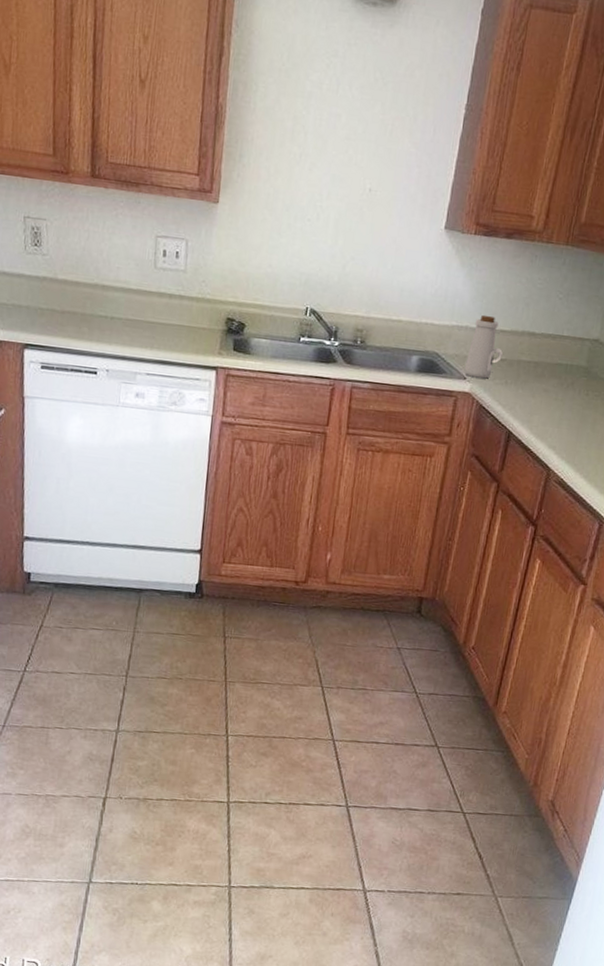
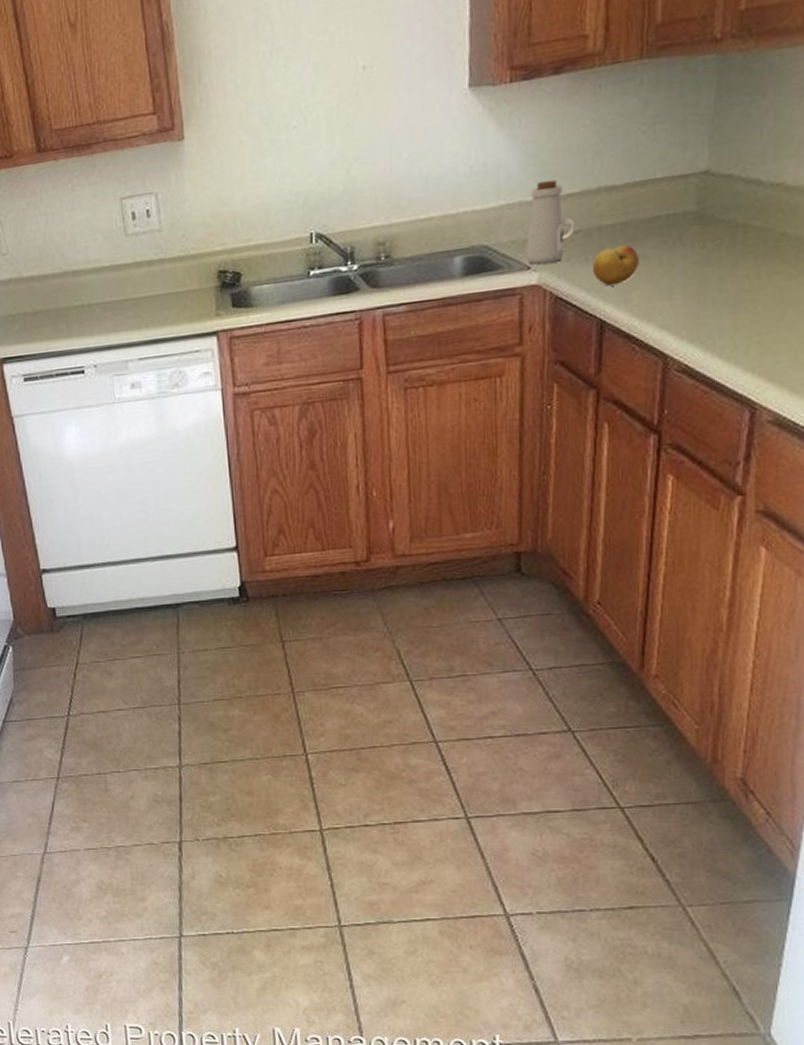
fruit: none [509,378,543,407] -> present [592,245,639,286]

